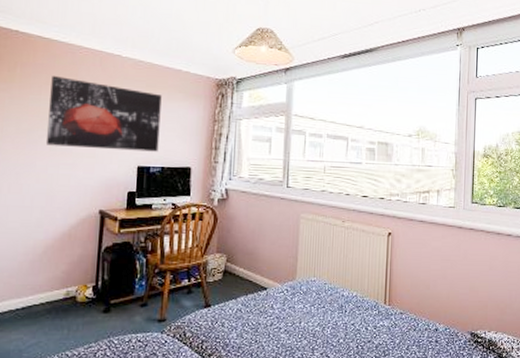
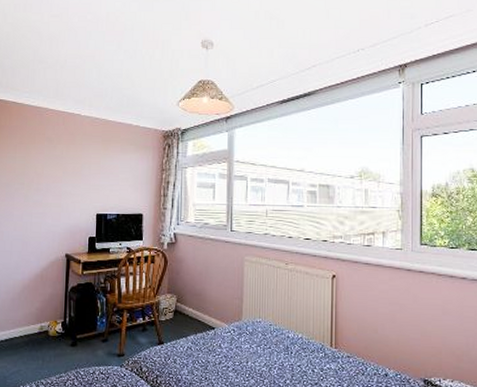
wall art: present [45,76,162,152] -> none [21,136,116,200]

